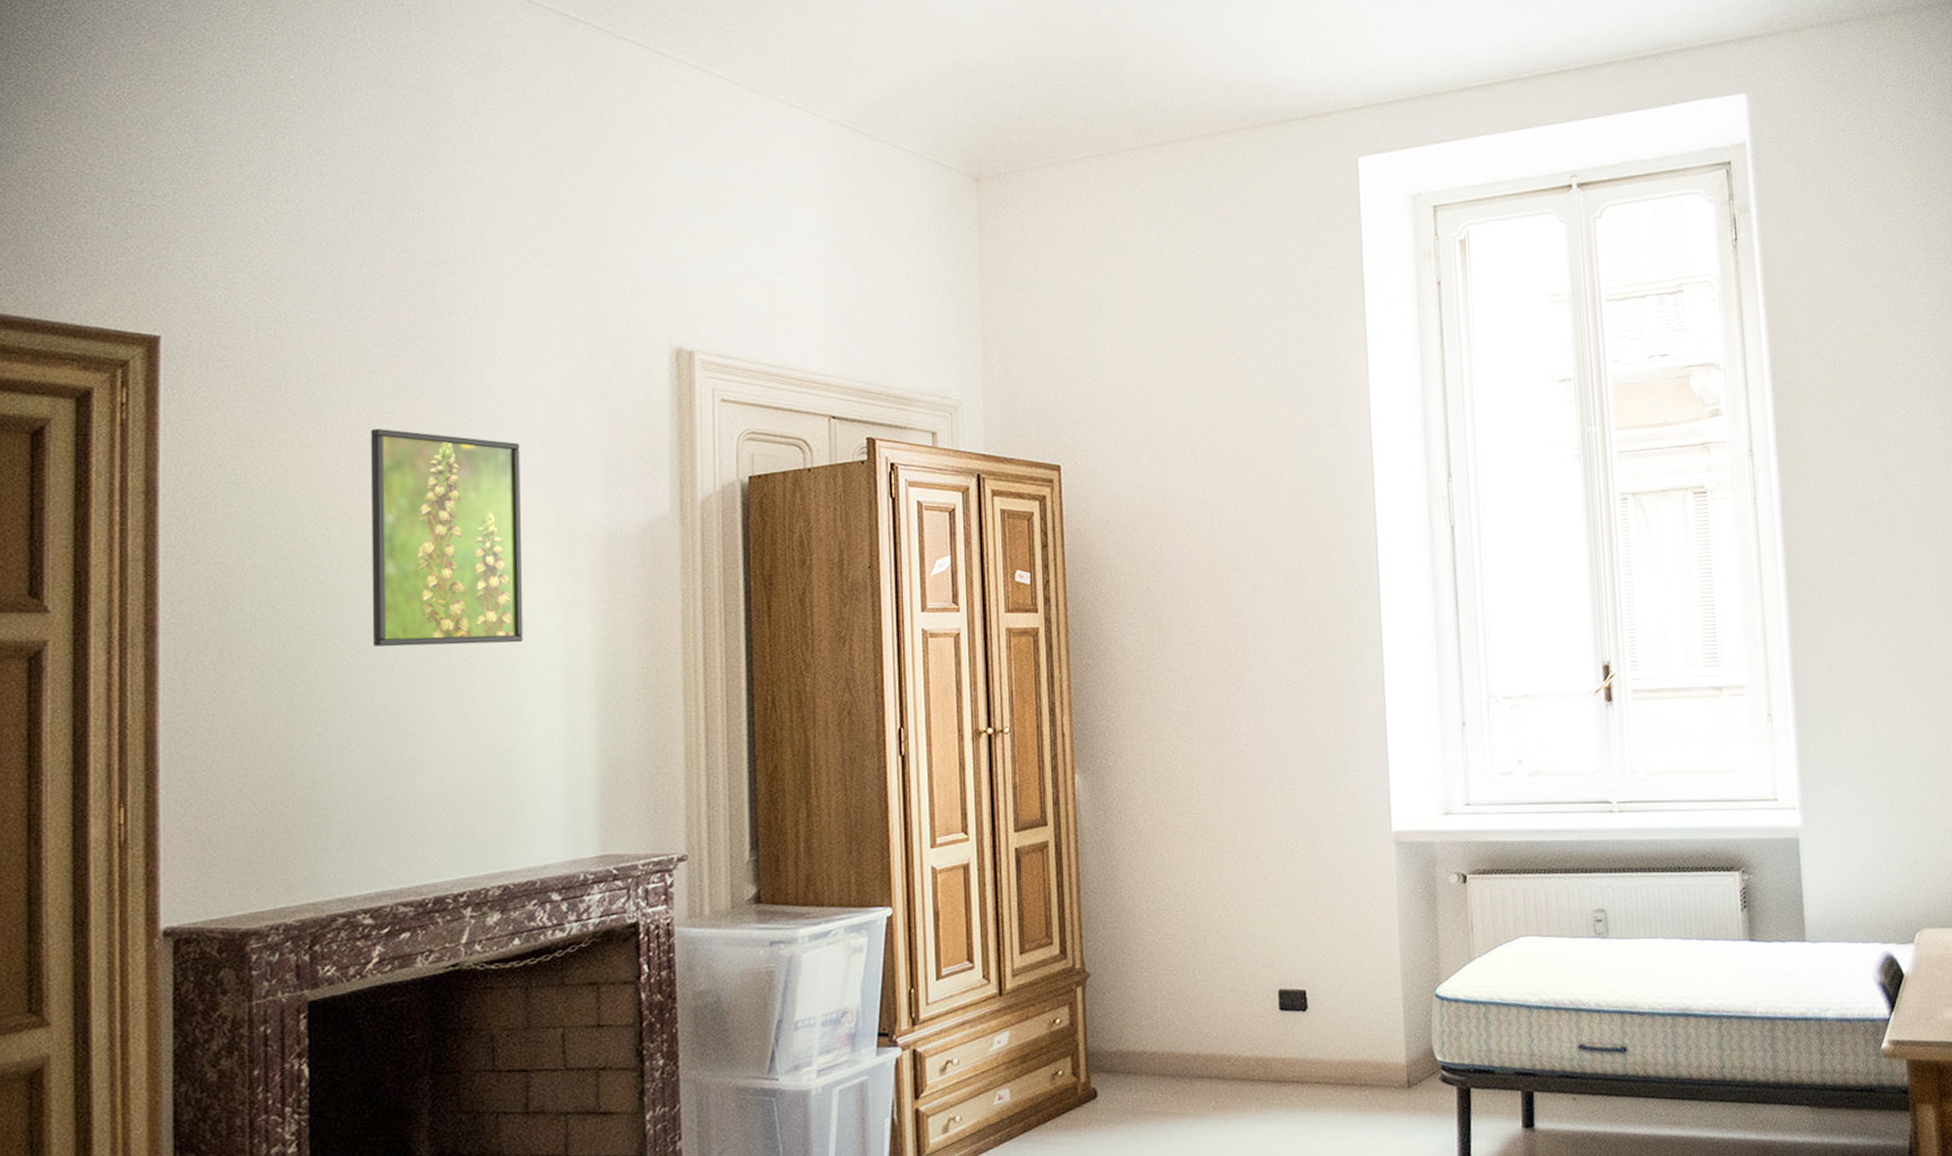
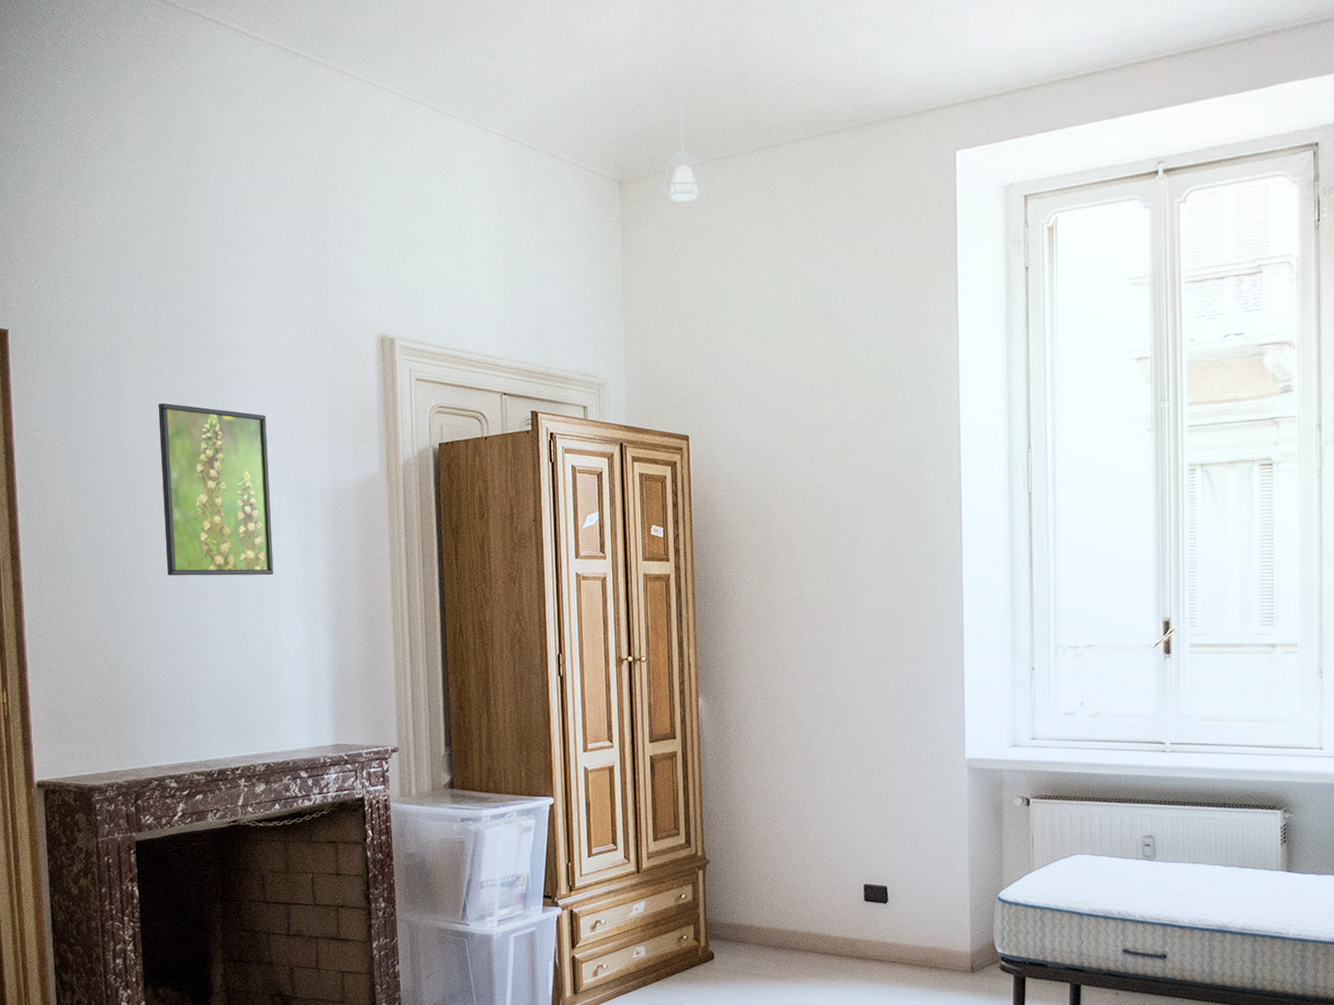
pendant lamp: none [1027,52,1079,204] -> present [662,64,706,203]

